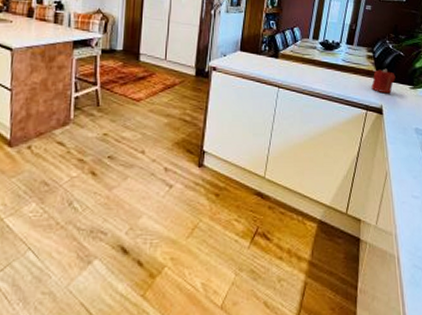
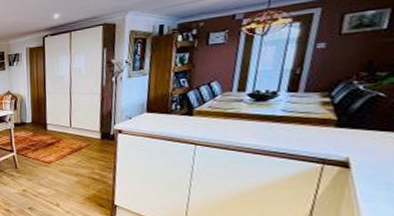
candle: present [371,68,396,94] -> none [329,114,371,144]

